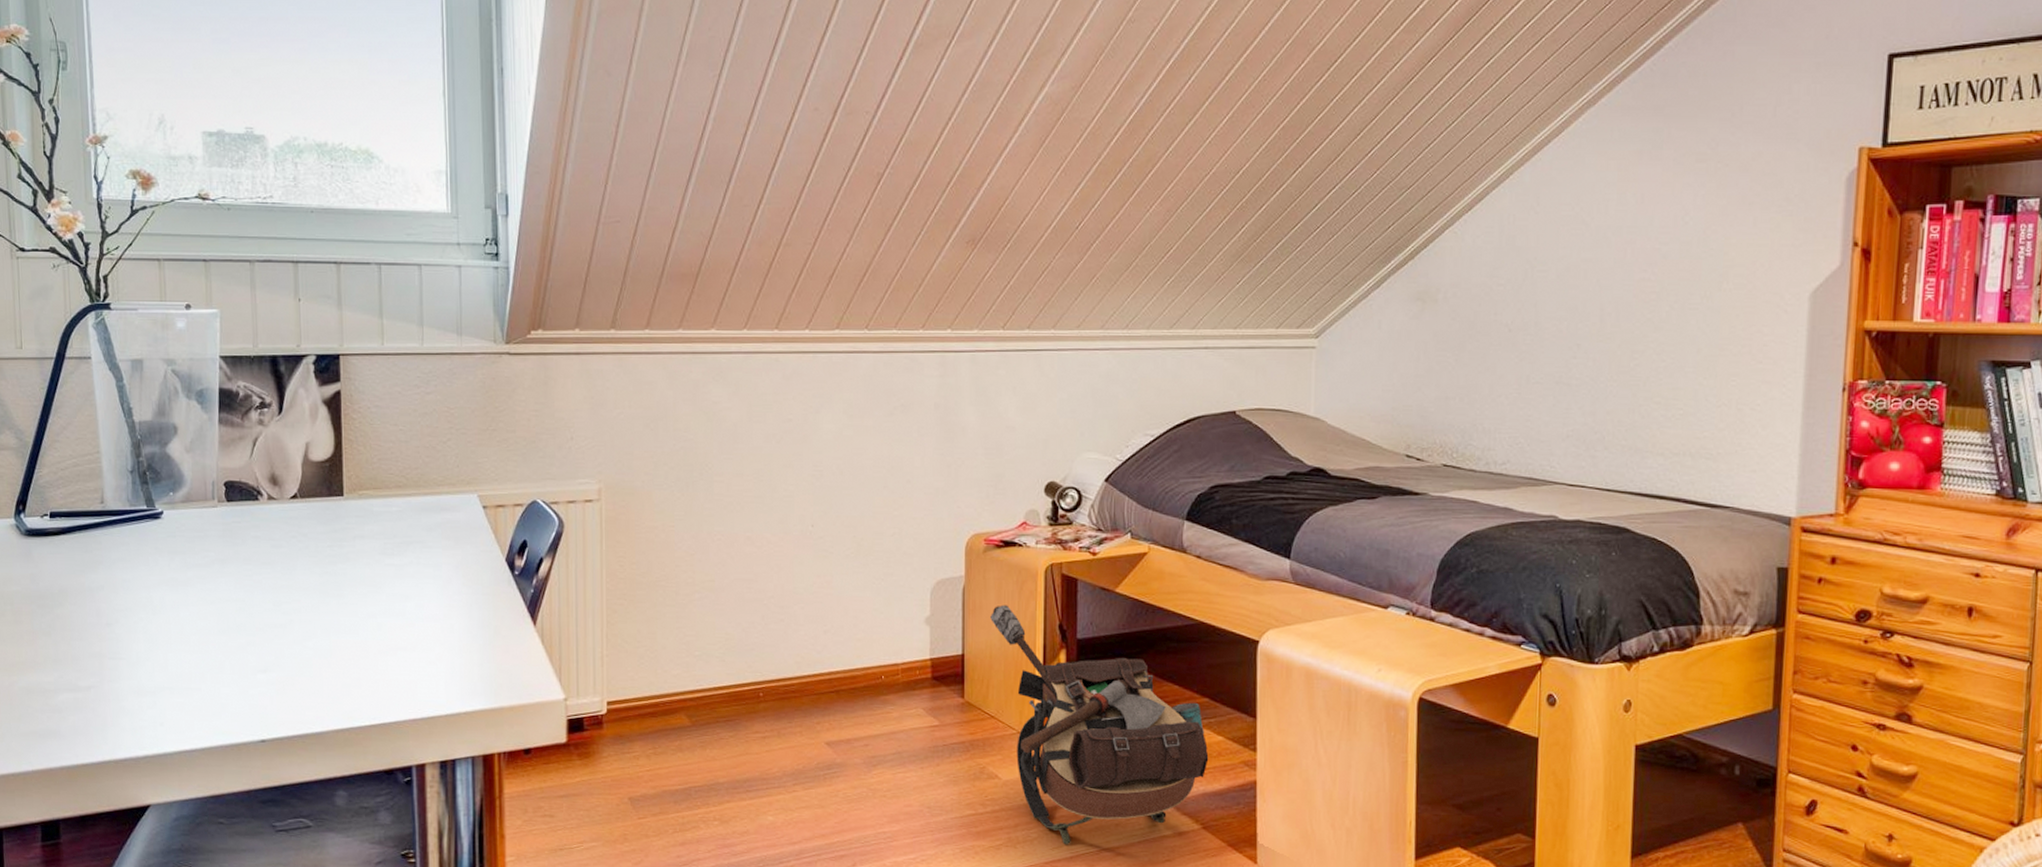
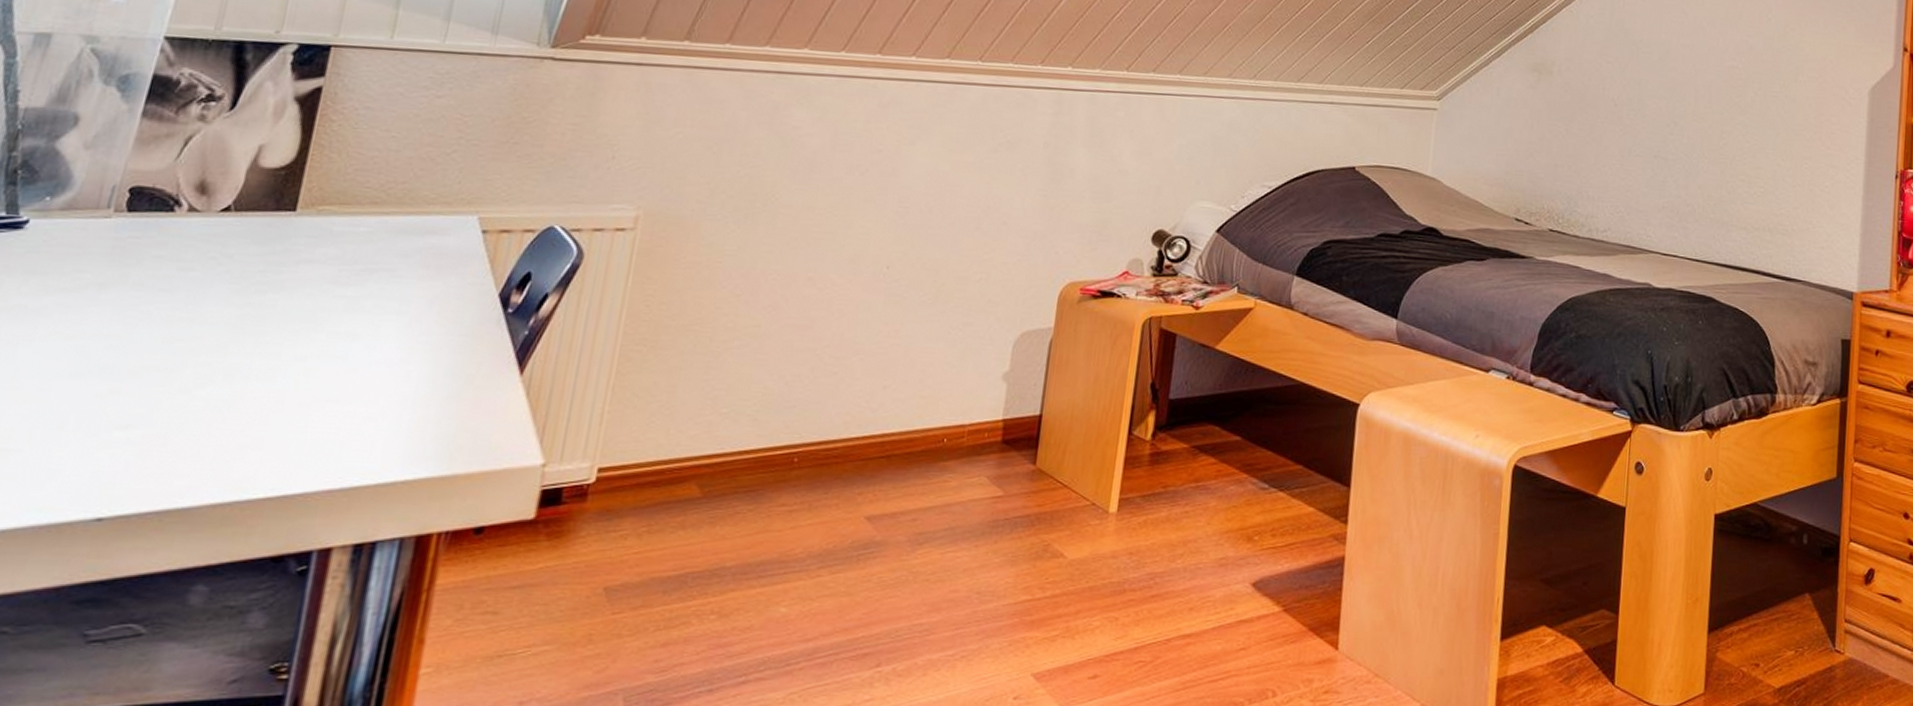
backpack: present [990,605,1209,845] -> none [1076,360,1297,634]

